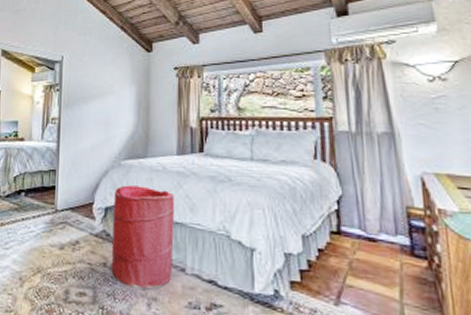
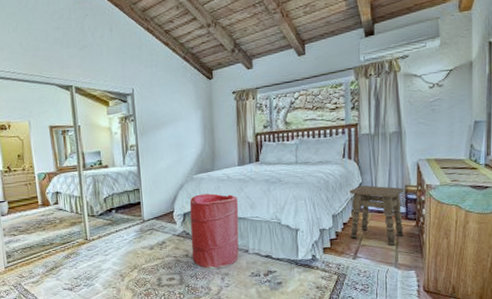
side table: none [325,198,411,295] -> present [349,185,405,247]

